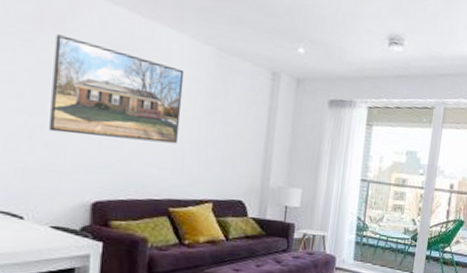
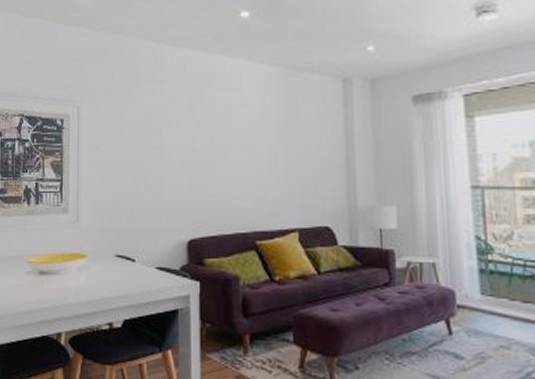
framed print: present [49,34,185,144] -> none [149,87,257,176]

